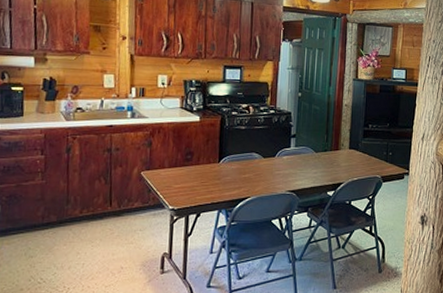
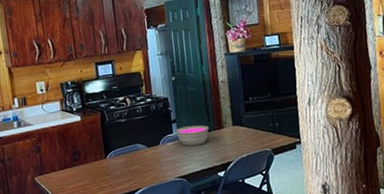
bowl: none [293,143,326,163] -> present [176,125,209,146]

